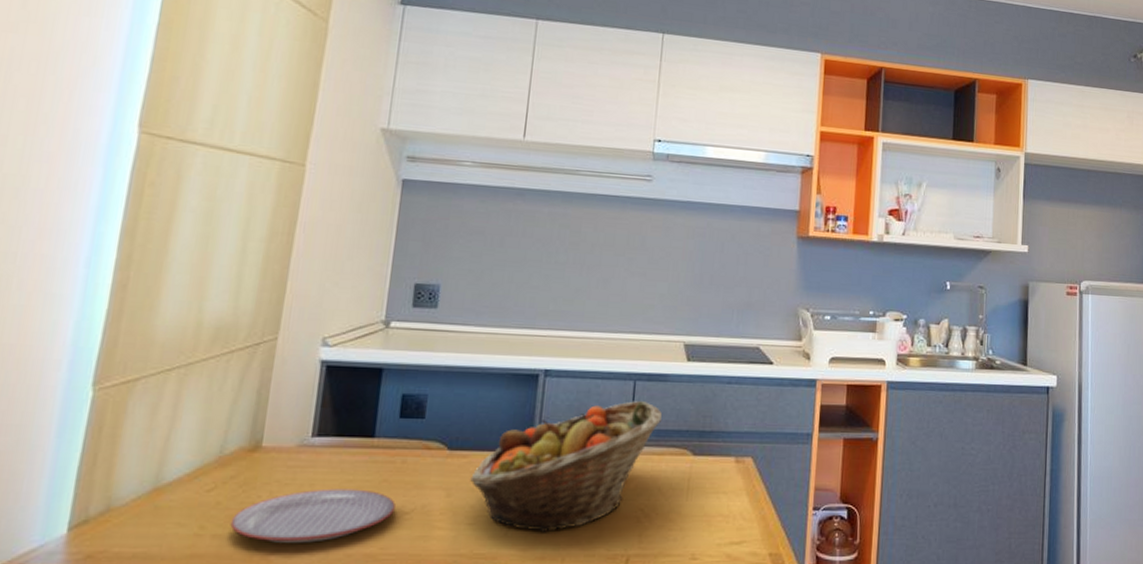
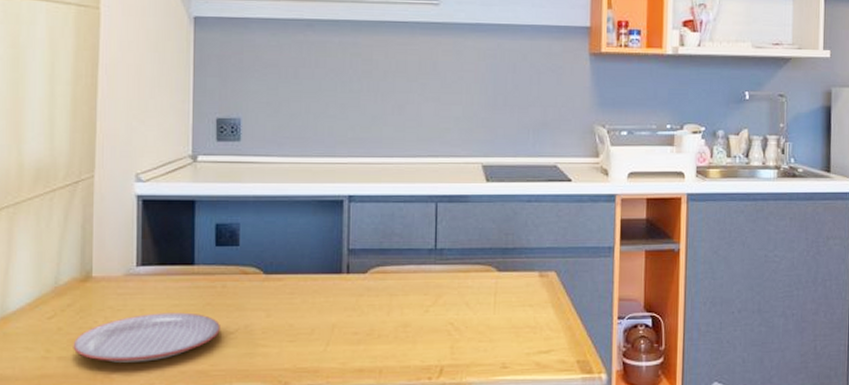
fruit basket: present [470,401,663,533] -> none [287,222,466,348]

